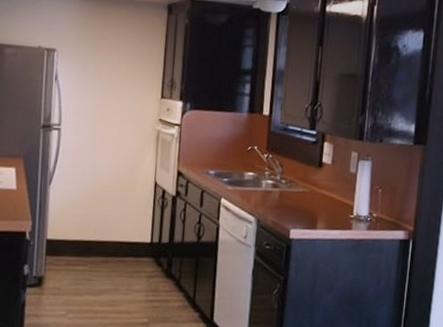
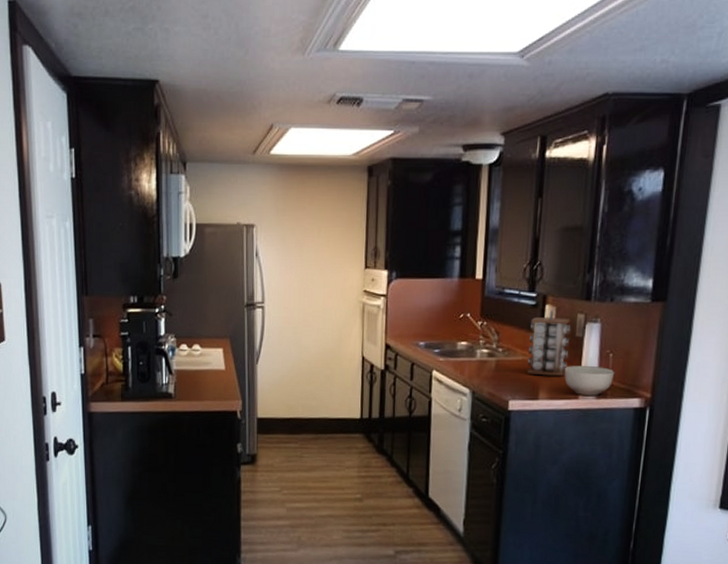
spice rack: none [307,146,346,209] -> present [527,309,571,377]
bowl: none [339,198,383,227] -> present [564,365,615,396]

